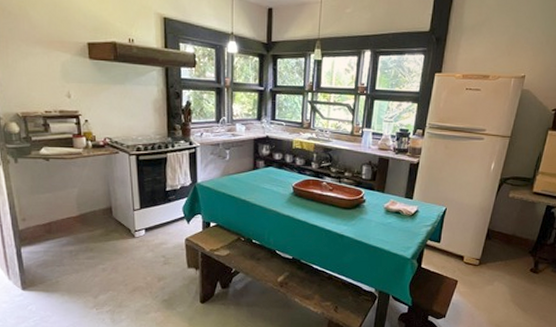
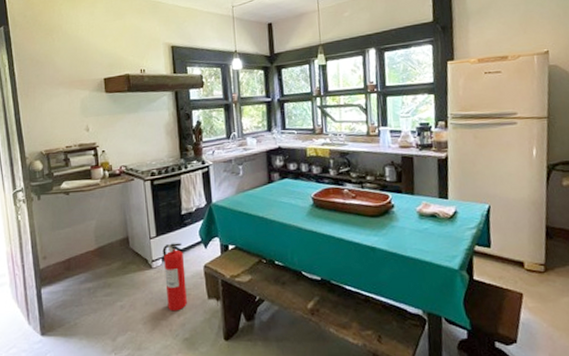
fire extinguisher: none [146,216,167,277] -> present [162,242,187,312]

